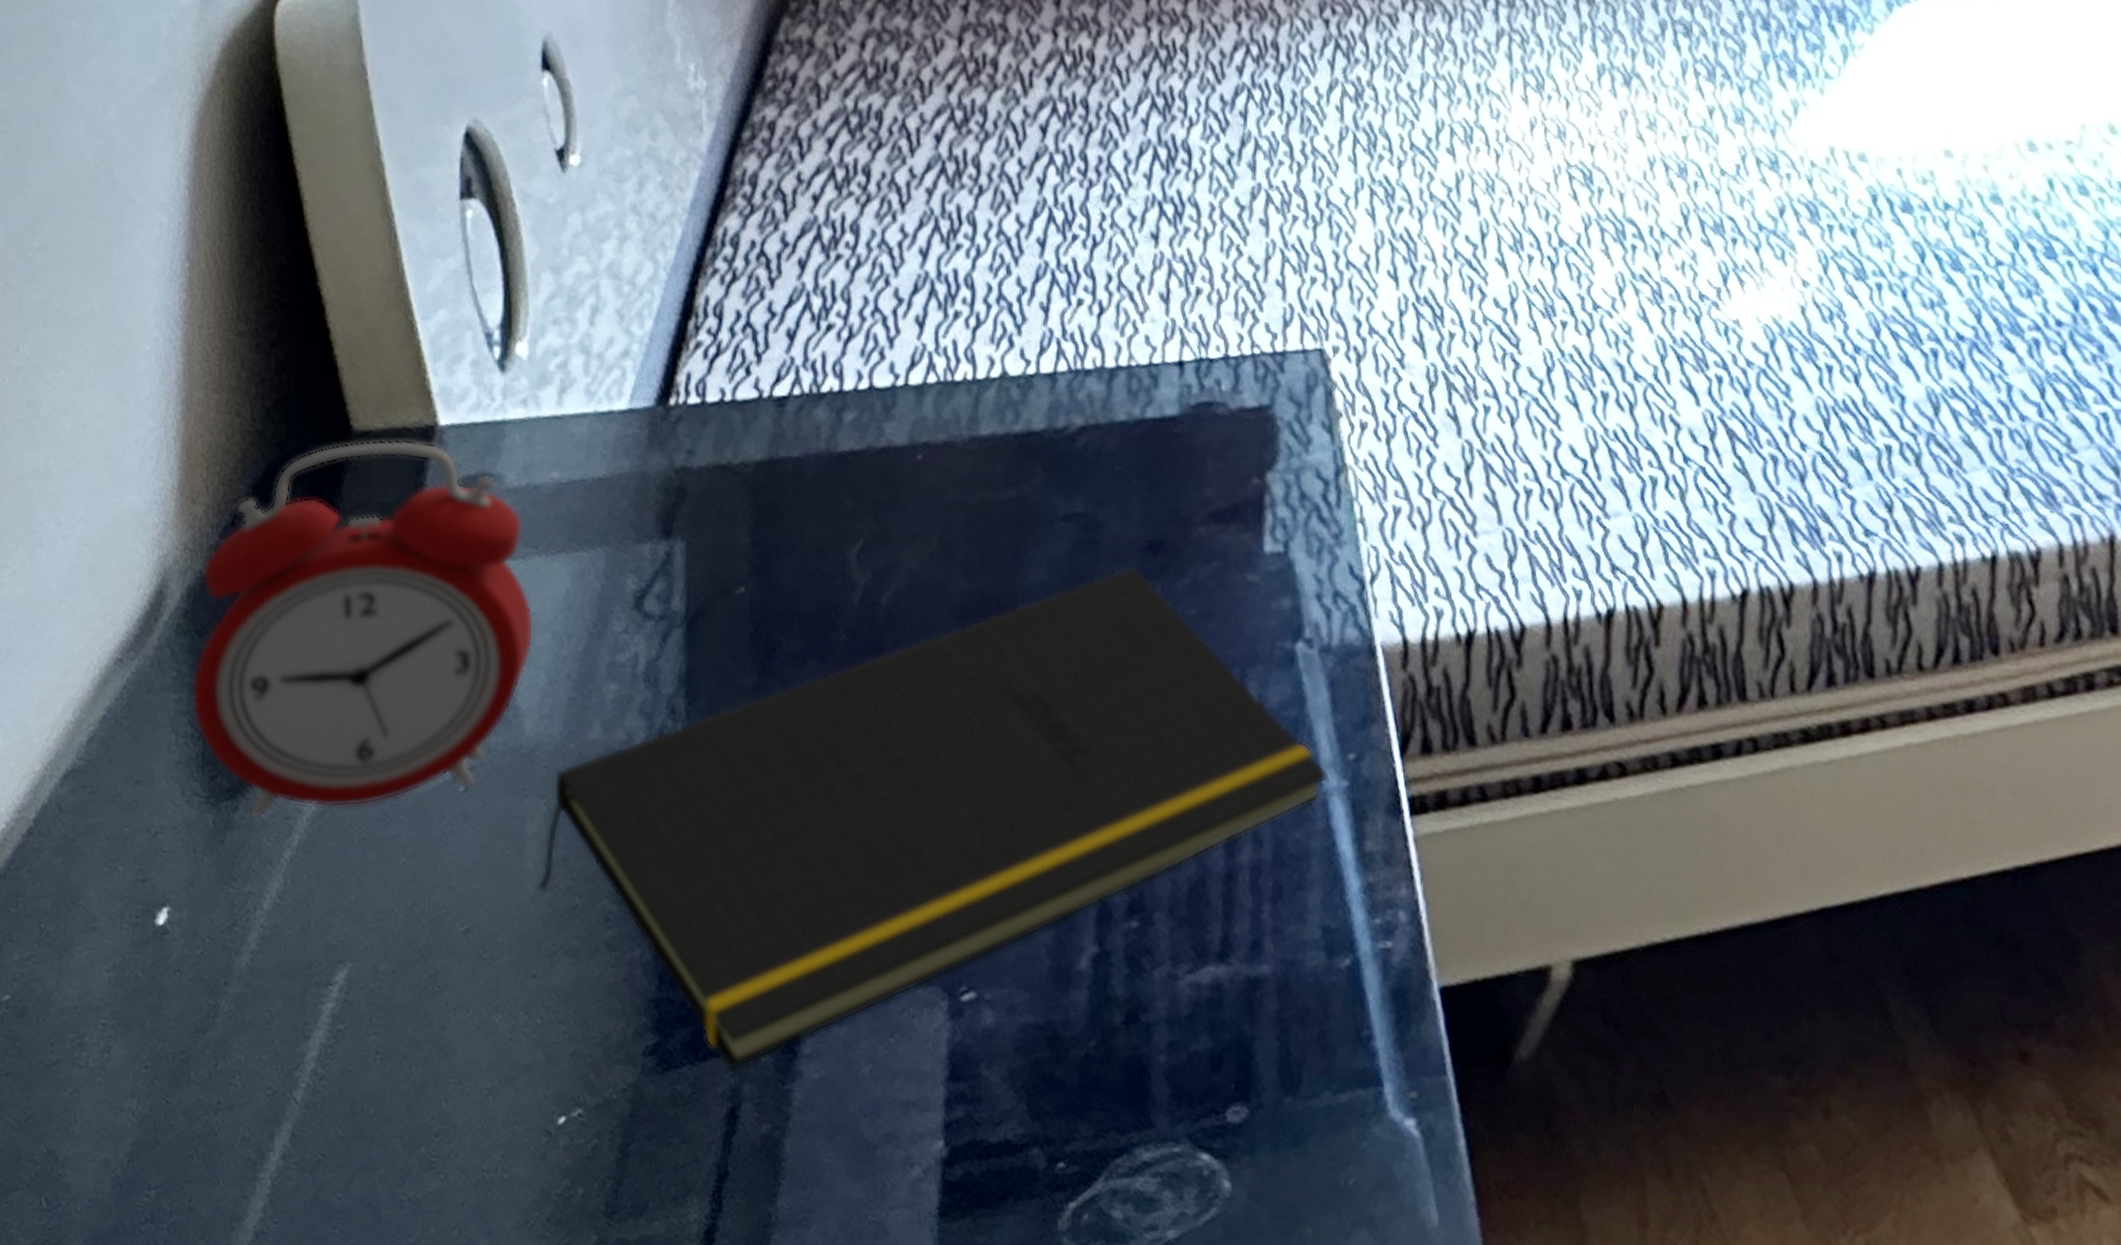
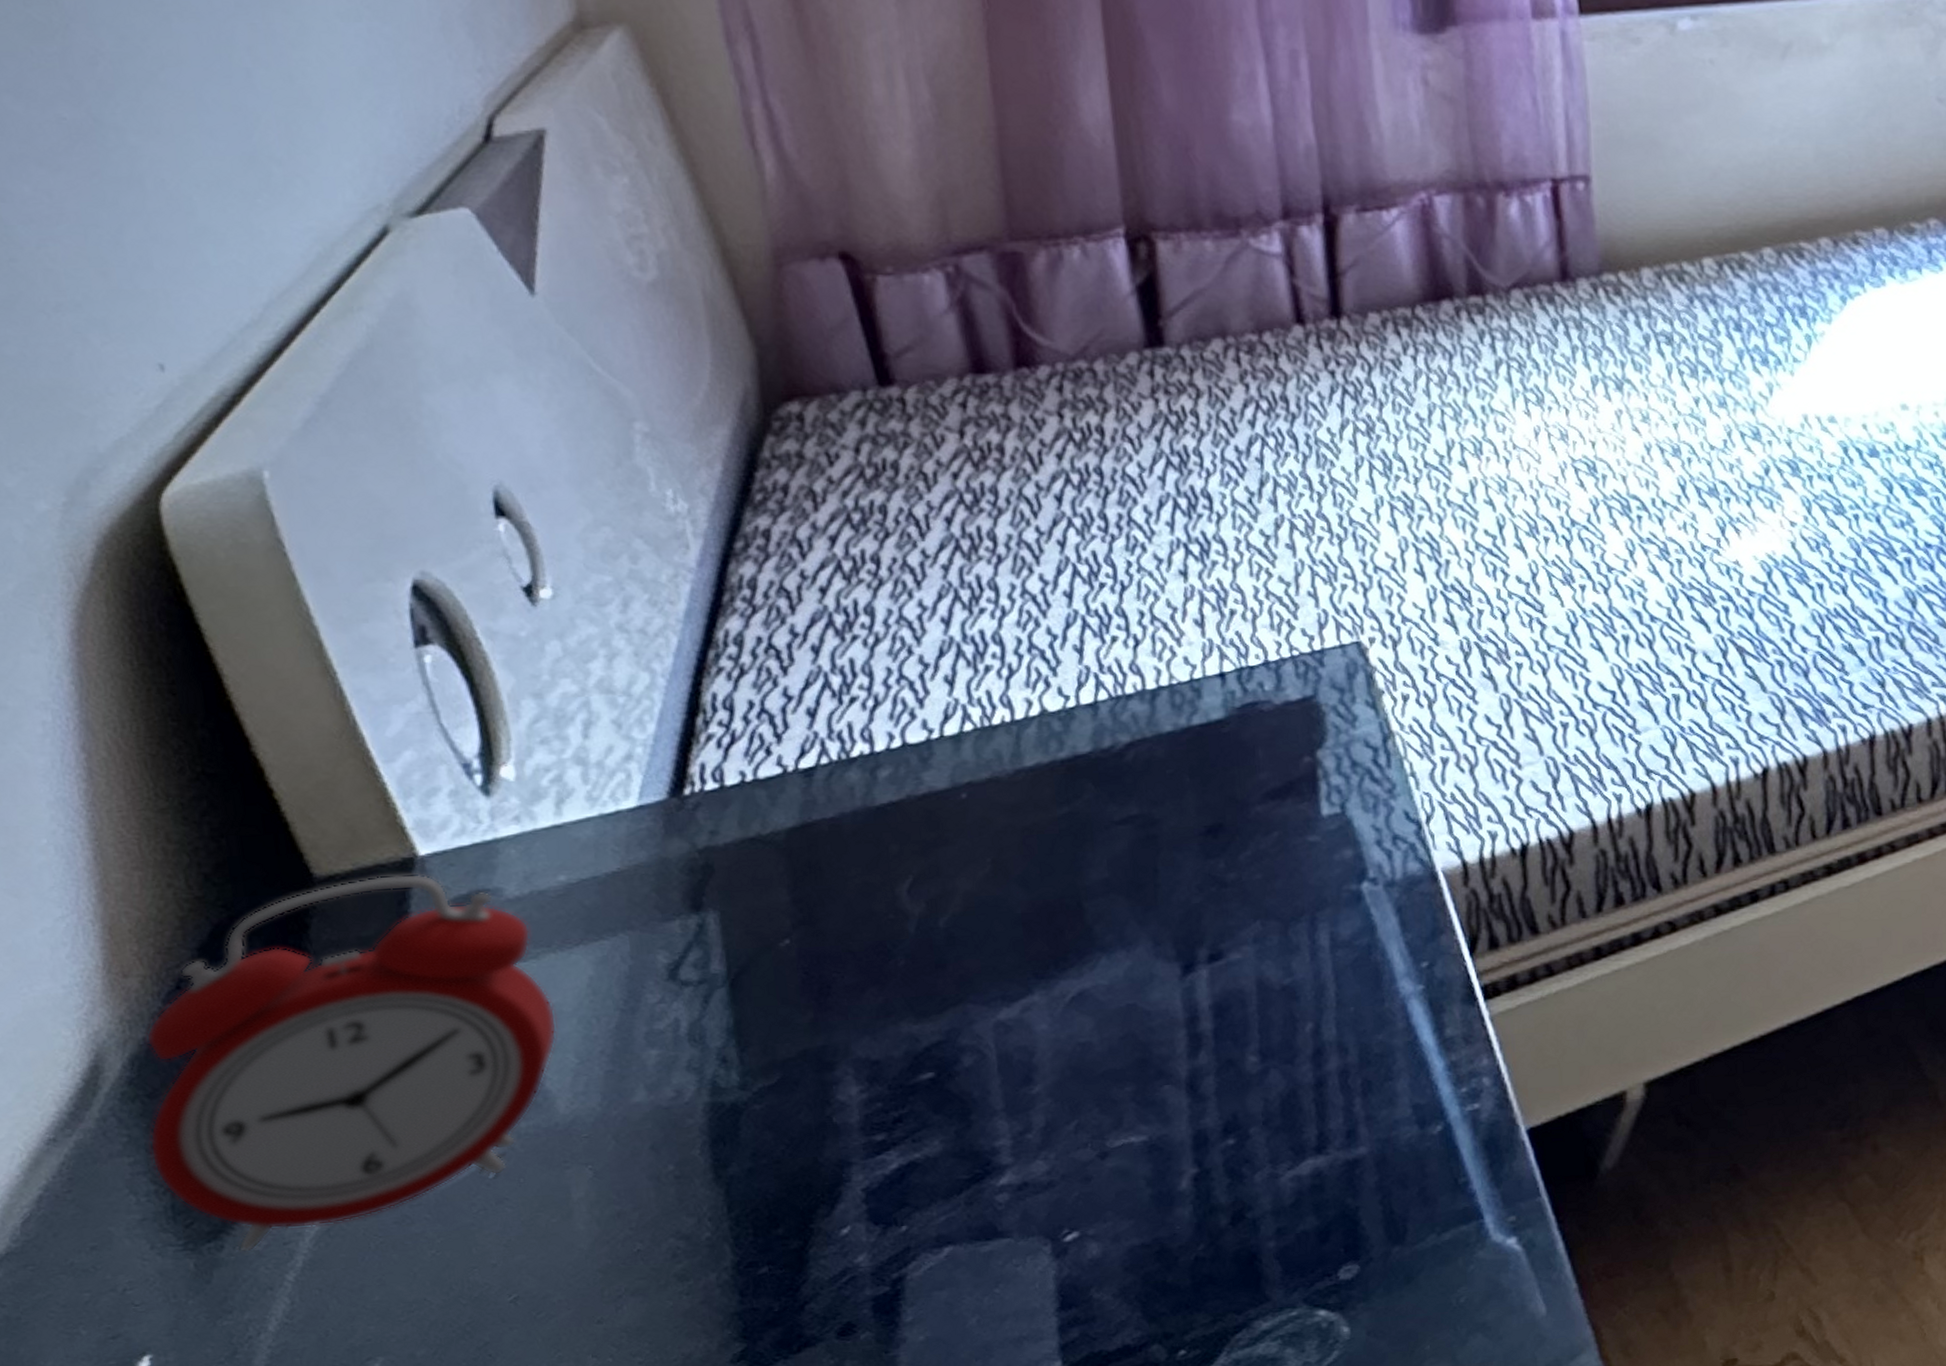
notepad: present [538,565,1330,1072] -> none [592,849,1406,1355]

